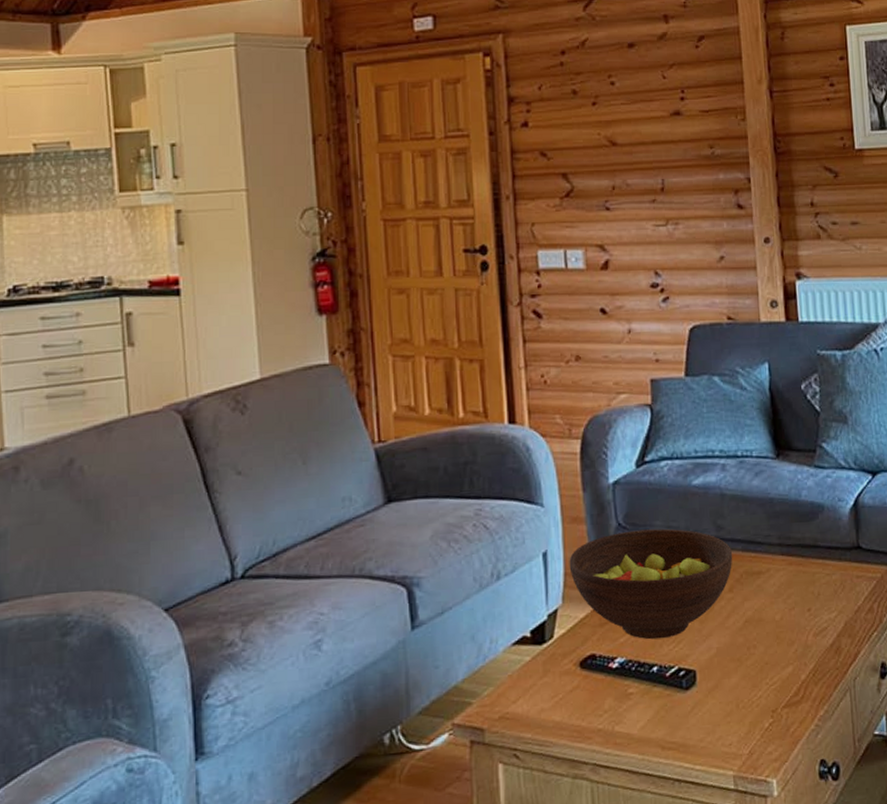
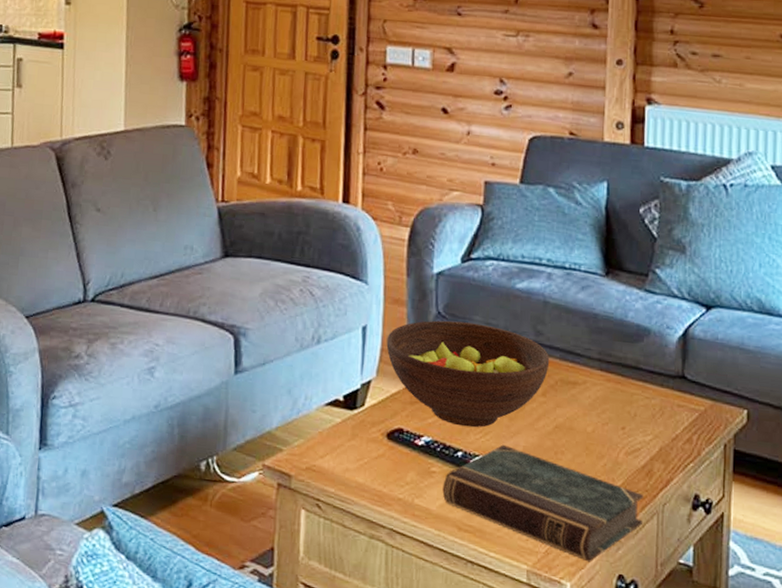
book: none [641,650,838,754] -> present [442,444,644,562]

